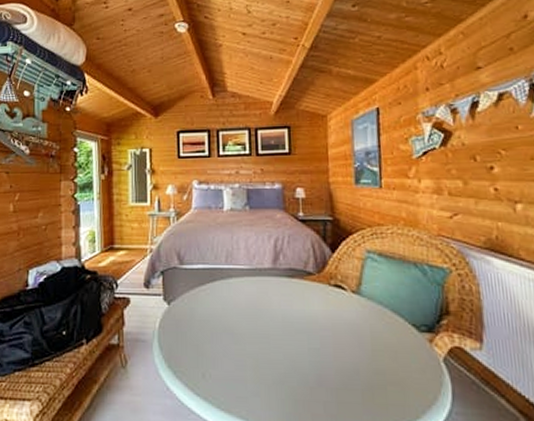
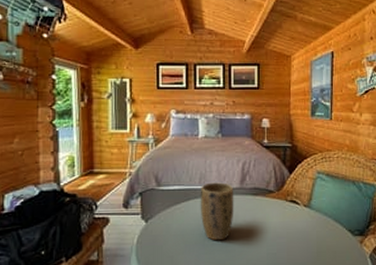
plant pot: none [226,261,267,330] -> present [200,182,234,241]

